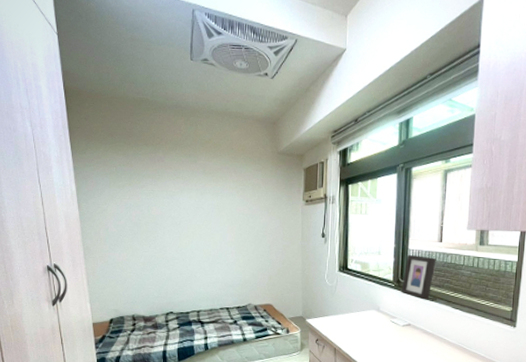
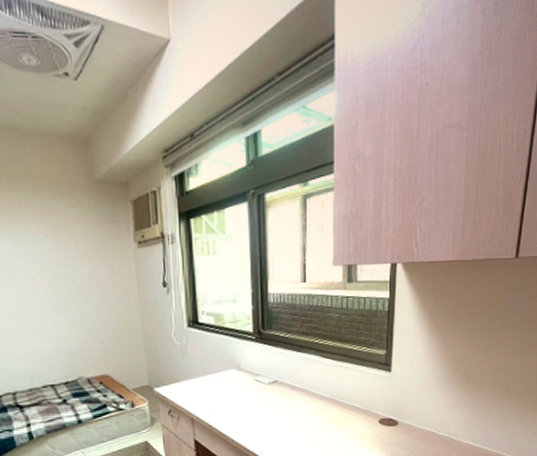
picture frame: present [401,254,437,300] -> none [263,299,301,352]

